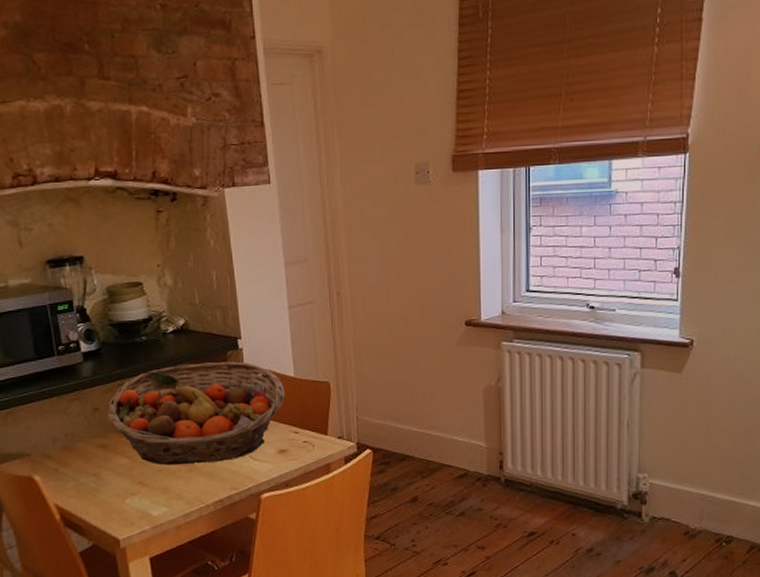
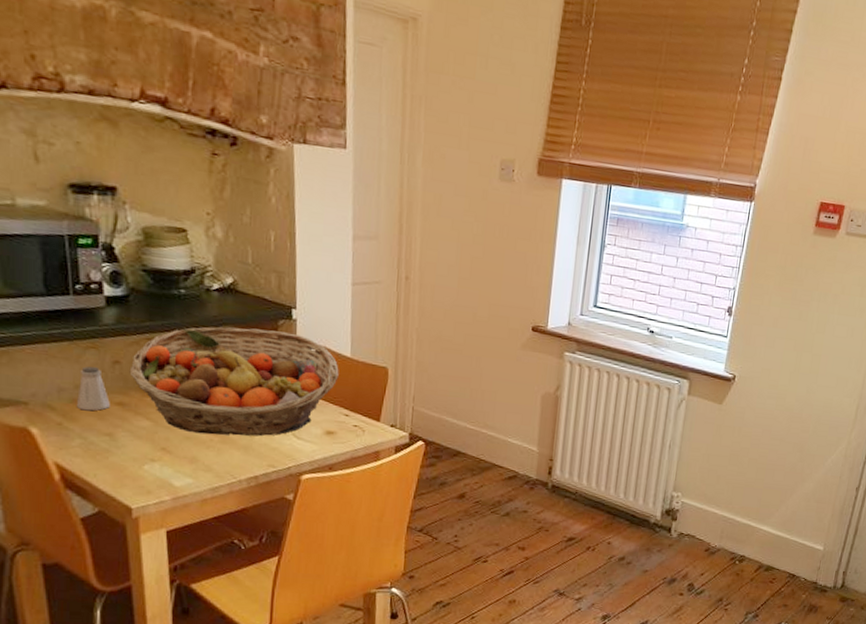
saltshaker: none [68,416,94,456] -> present [77,366,110,411]

